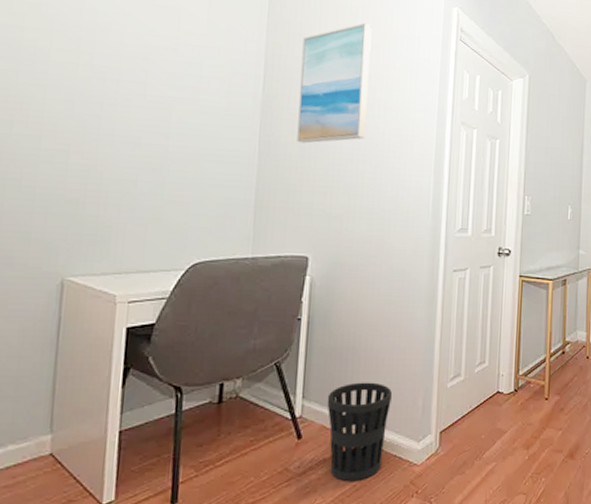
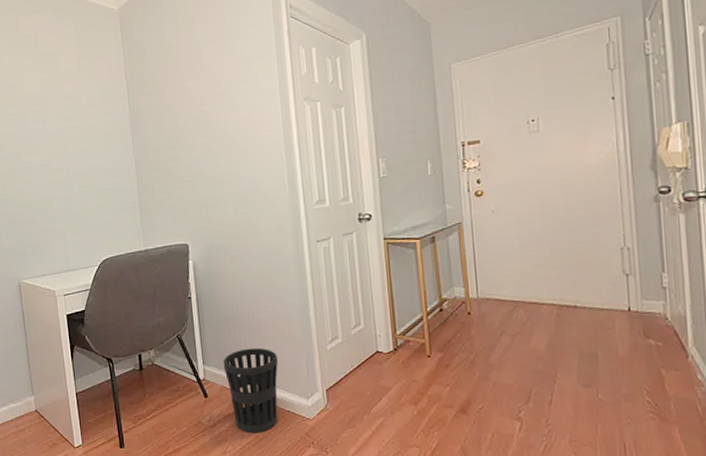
wall art: present [297,22,372,144] -> none [153,24,219,146]

